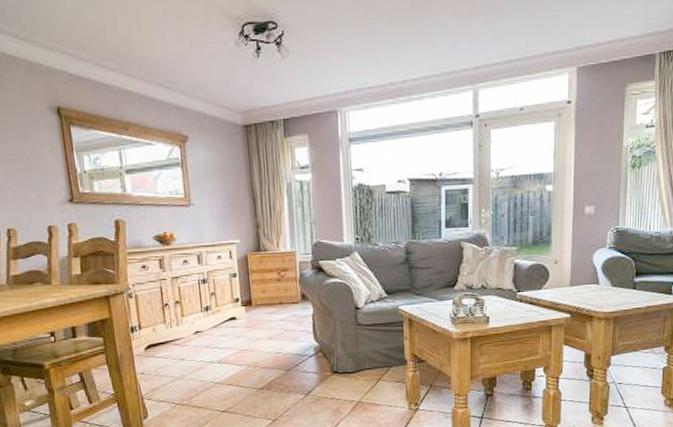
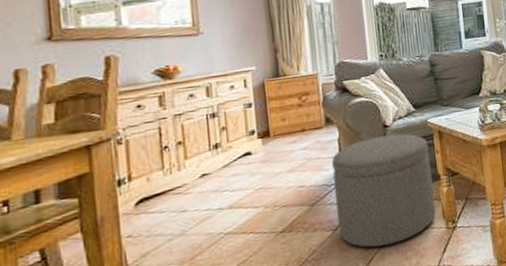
ottoman: none [306,316,400,415] -> present [332,133,436,248]

